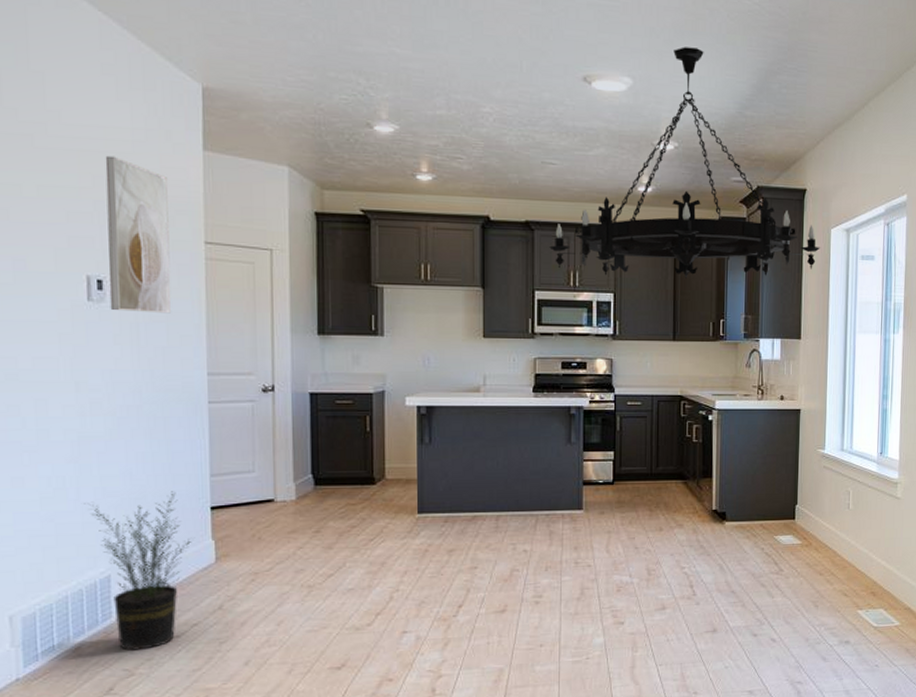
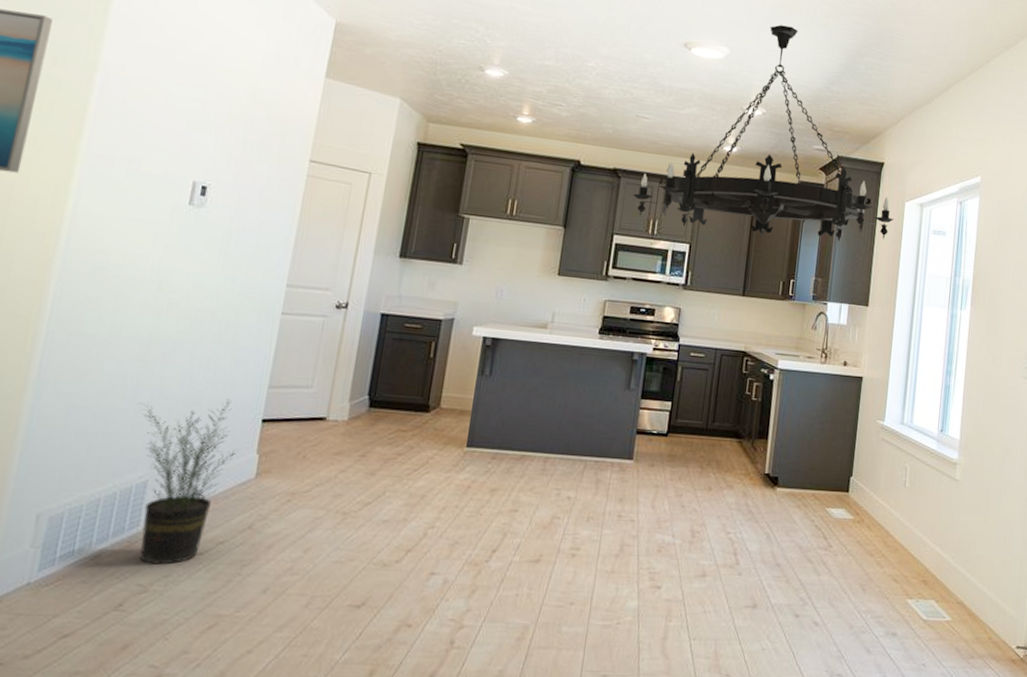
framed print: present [105,155,172,314] -> none [208,74,287,224]

